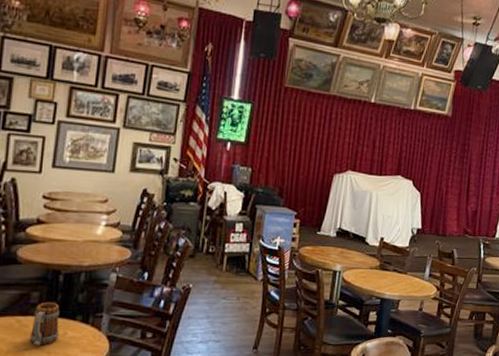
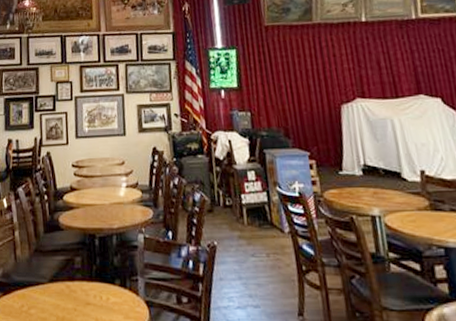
beer mug: present [29,302,60,346] -> none [78,266,103,312]

